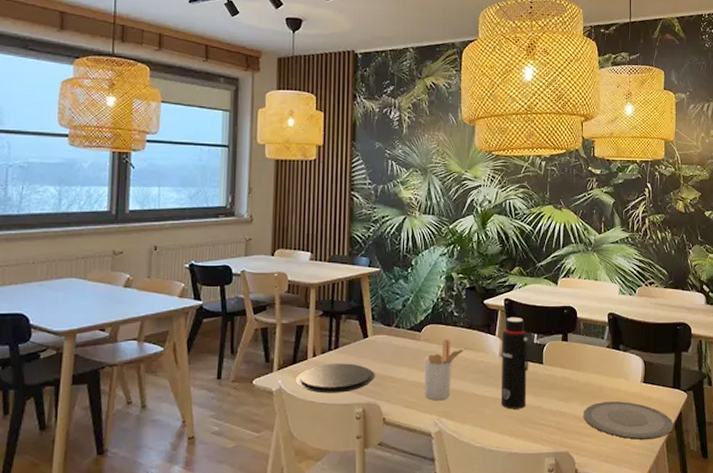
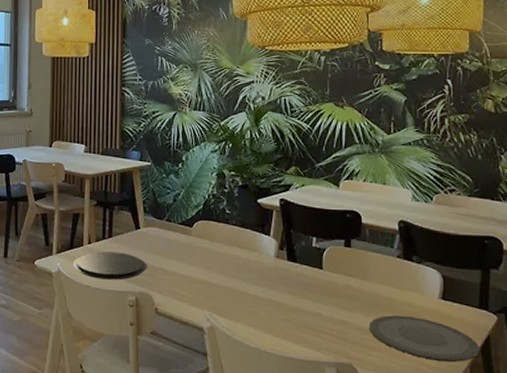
utensil holder: present [424,339,467,400] -> none [195,236,240,296]
water bottle: present [502,317,529,409] -> none [277,218,307,314]

